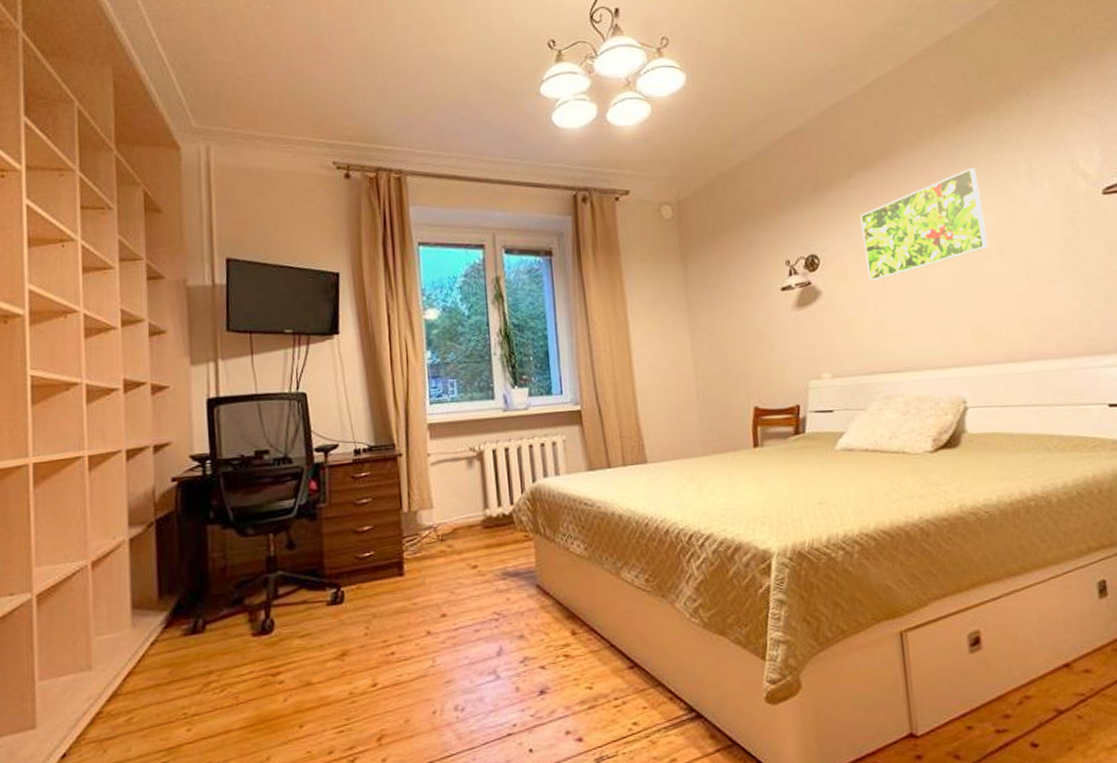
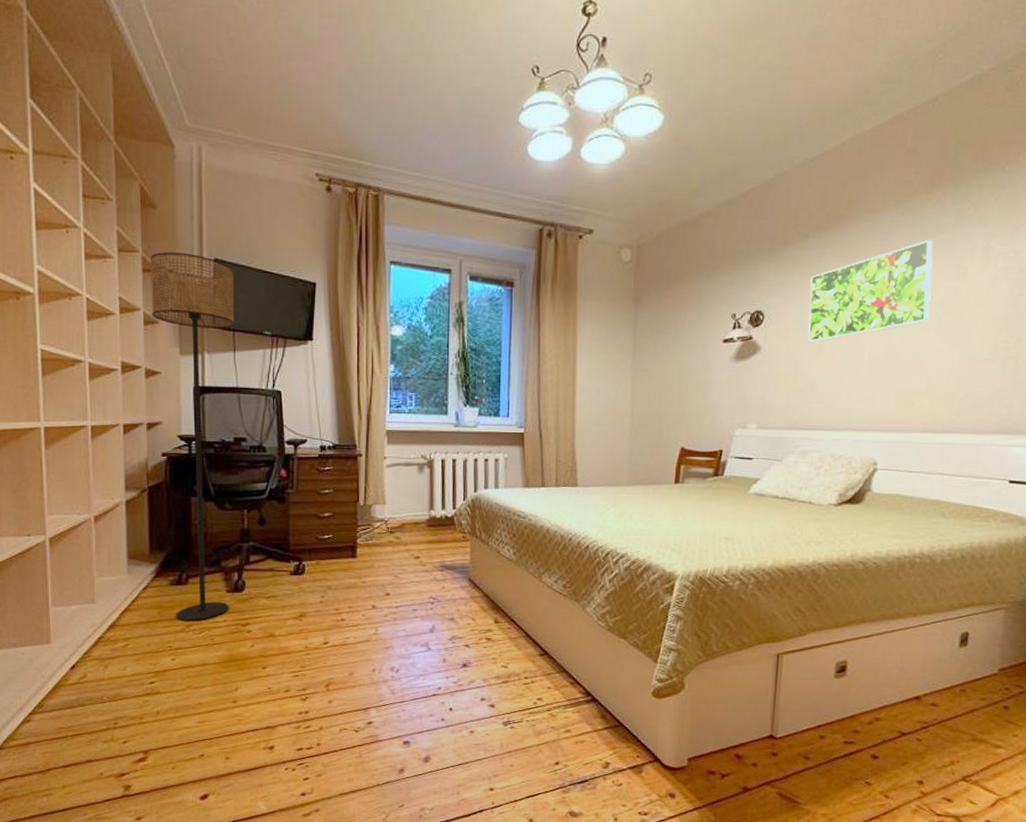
floor lamp: none [155,255,256,679] -> present [150,252,235,621]

